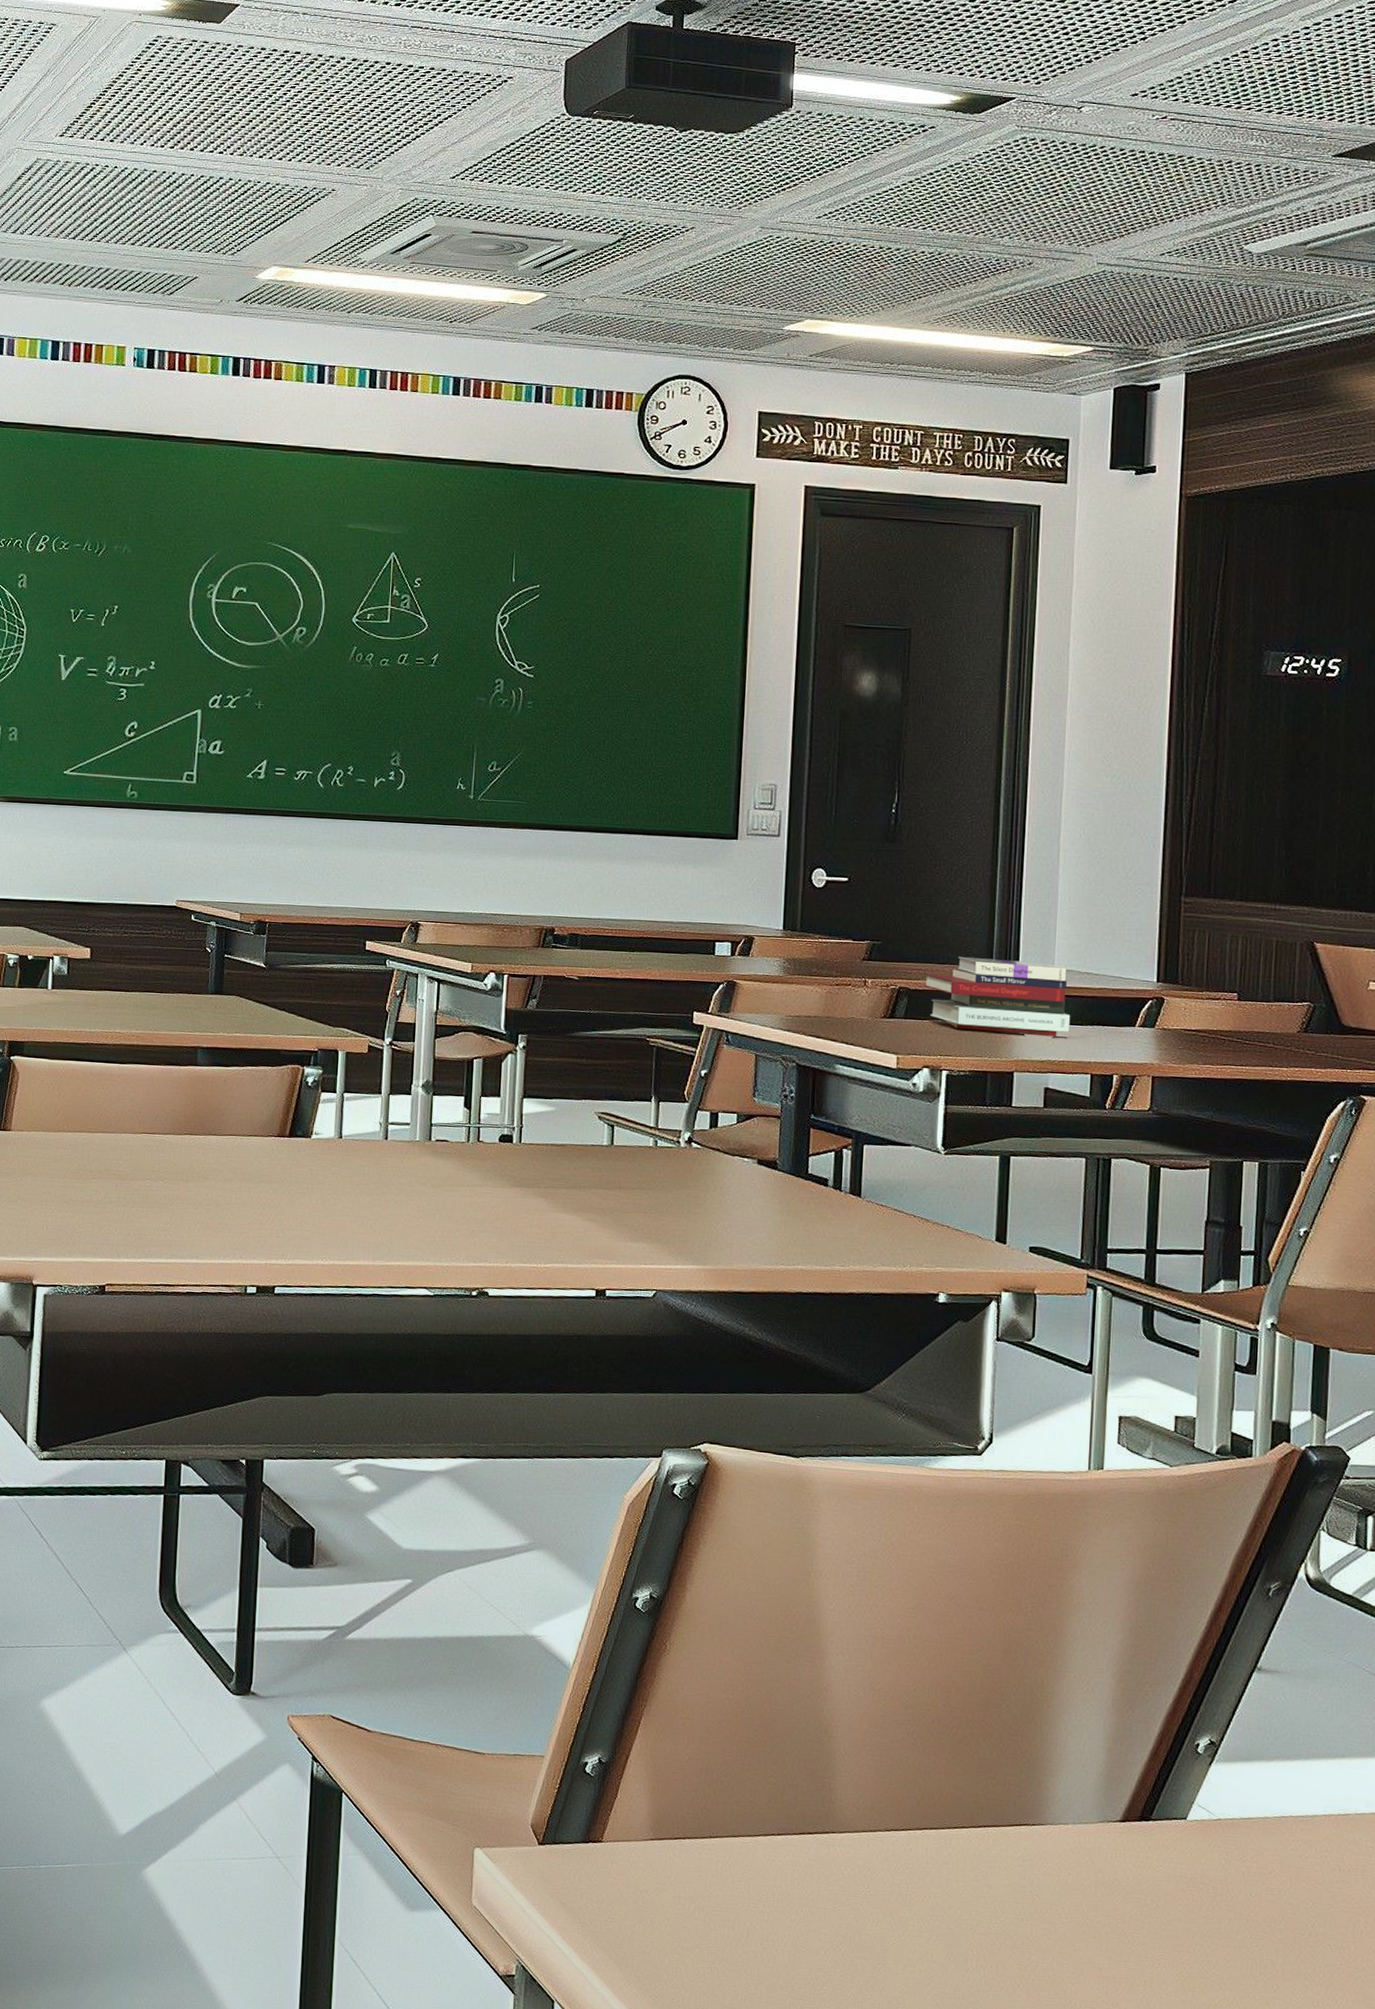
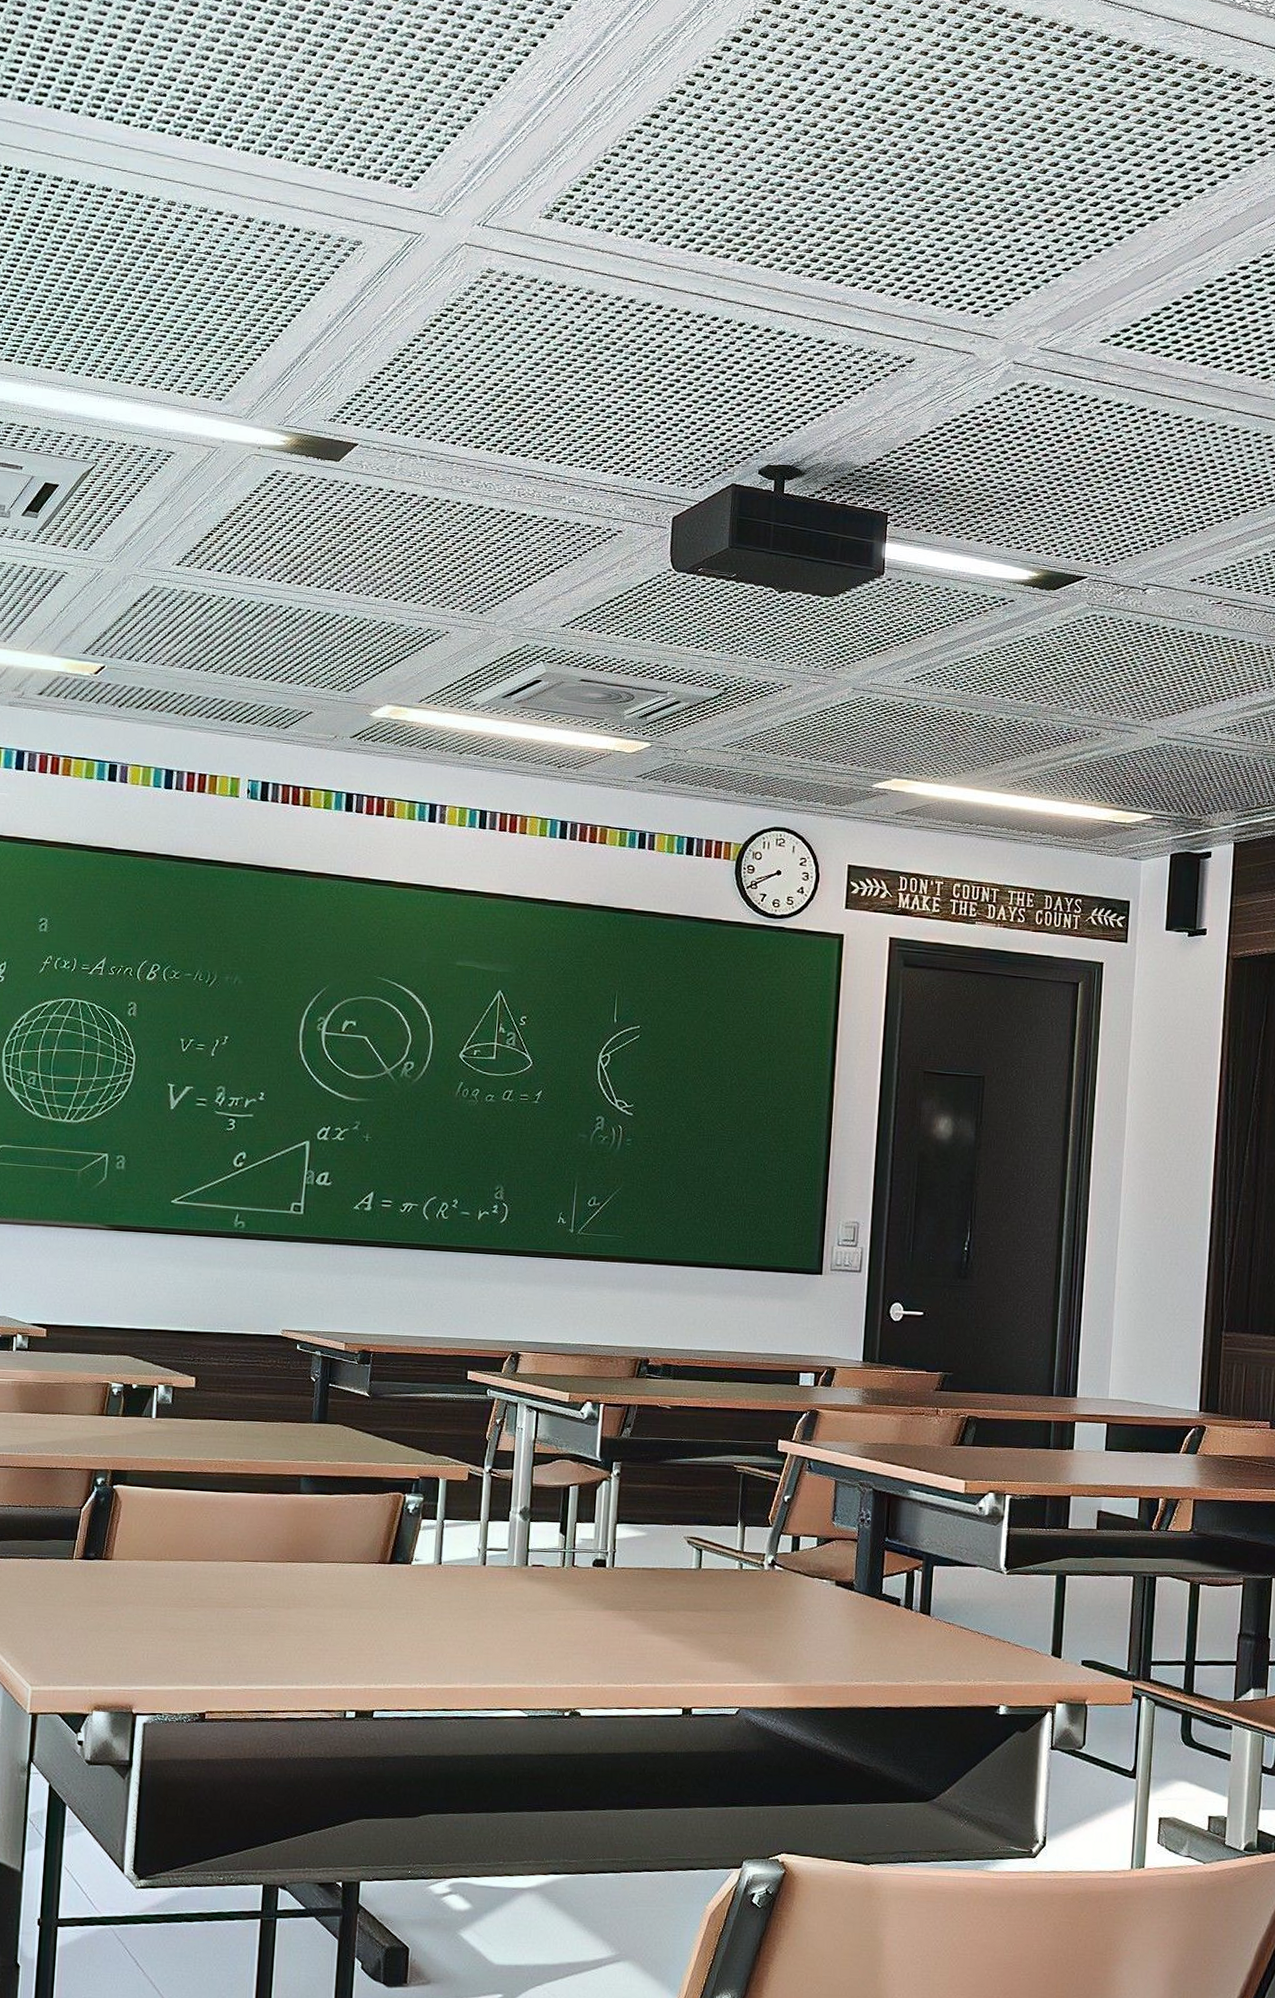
books: present [924,956,1071,1037] -> none [991,1387,1122,1463]

